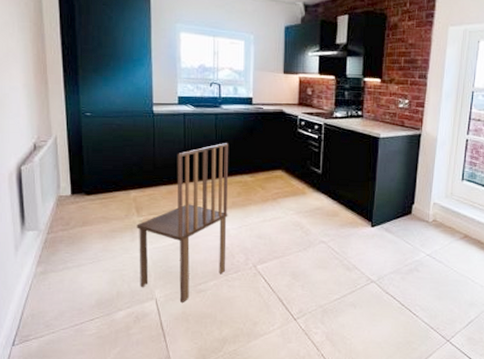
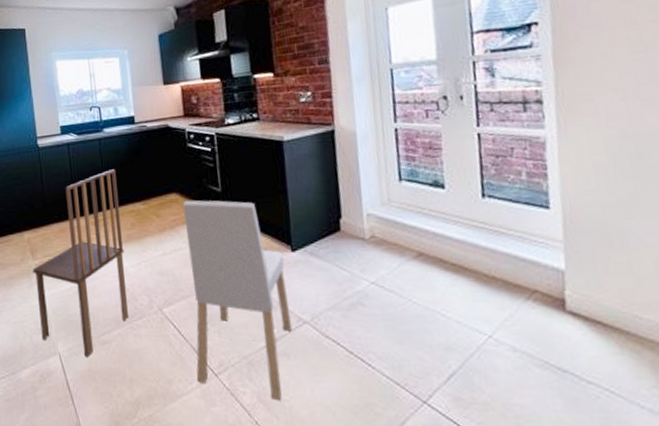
dining chair: none [278,177,364,339] -> present [182,200,293,401]

